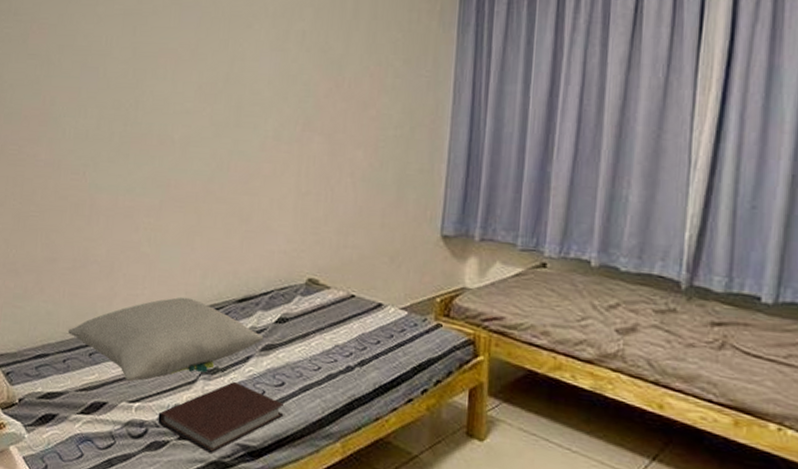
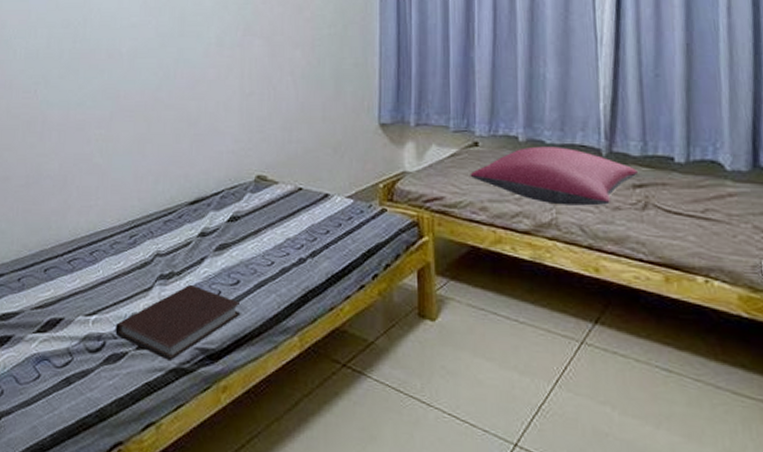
pillow: present [68,297,264,382] -> none [23,204,217,295]
pillow: none [534,273,720,341] -> present [470,146,639,206]

